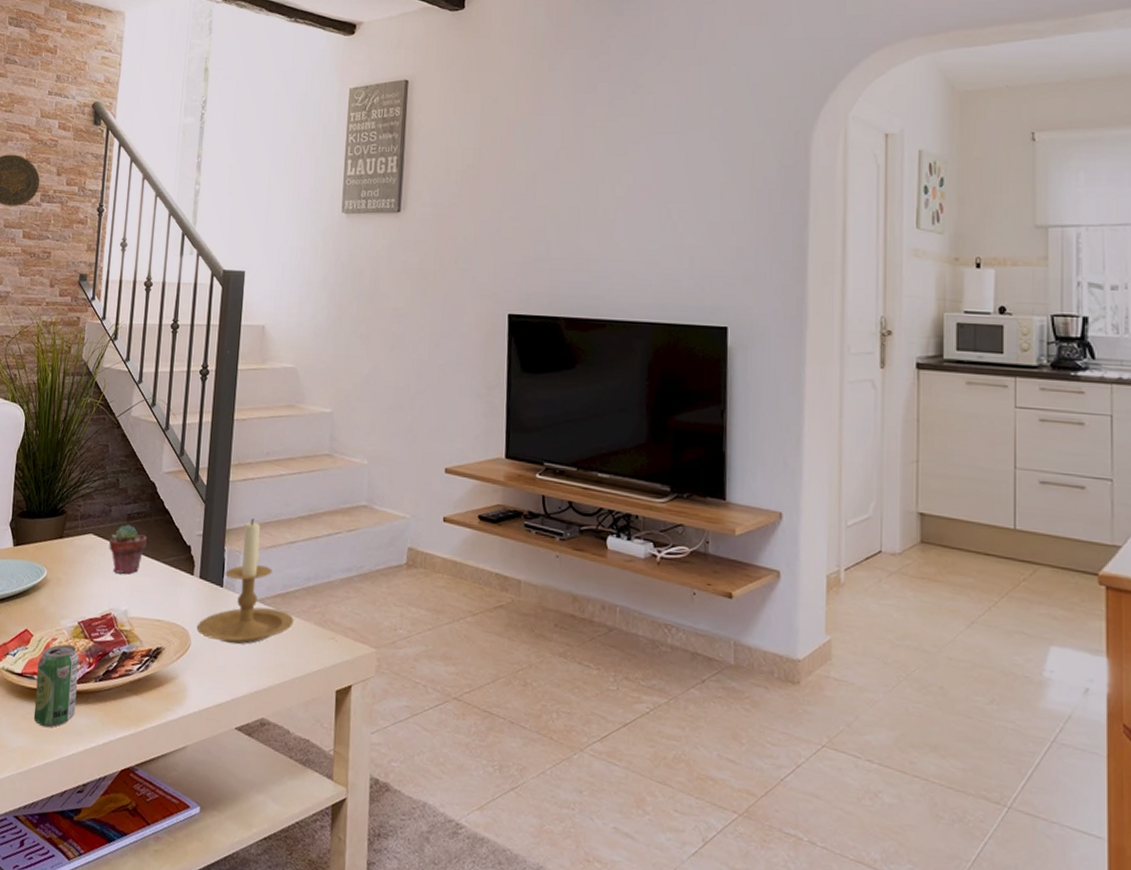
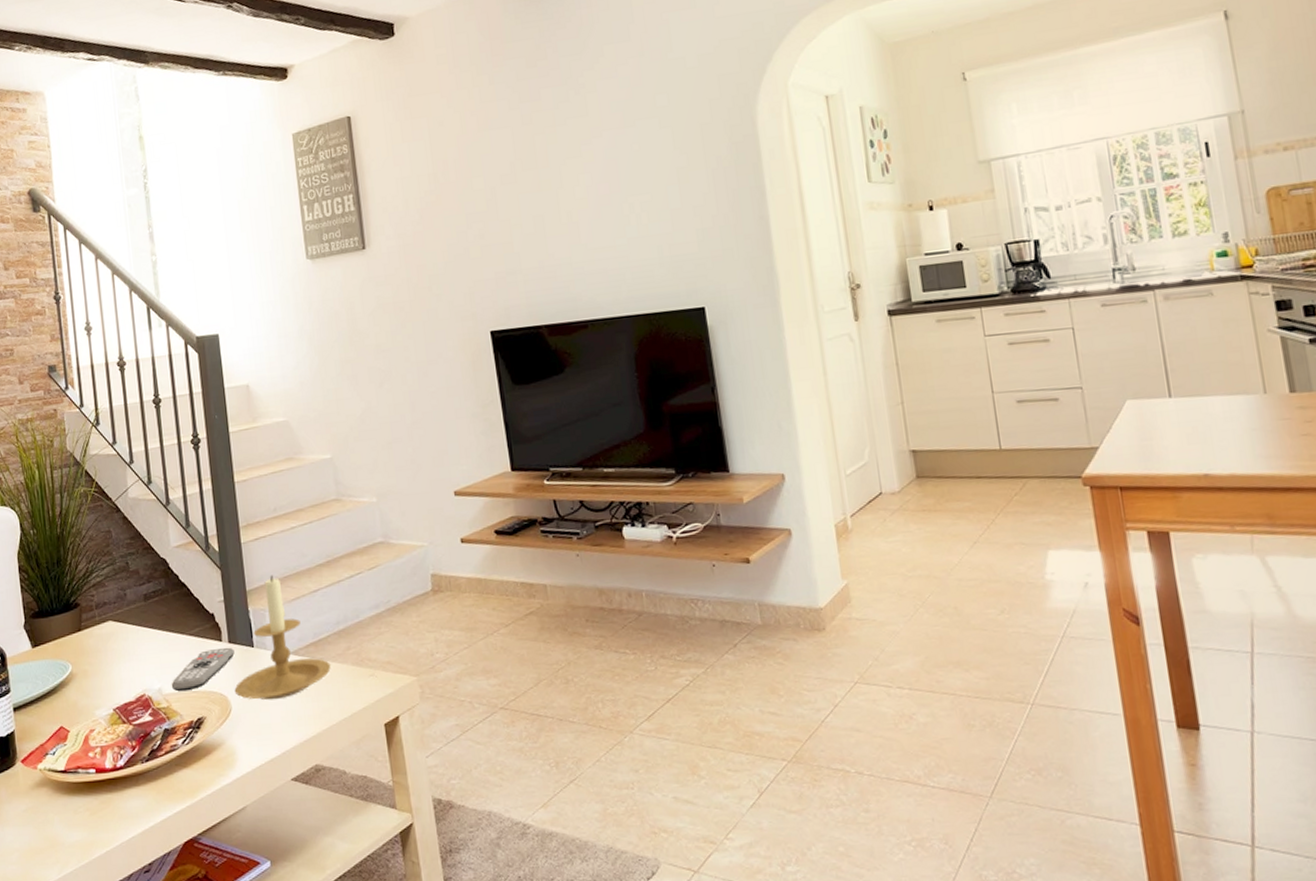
beverage can: present [33,644,79,728] -> none [80,732,128,818]
potted succulent: present [109,525,147,575] -> none [130,605,169,655]
remote control: none [137,581,204,618] -> present [171,647,235,692]

